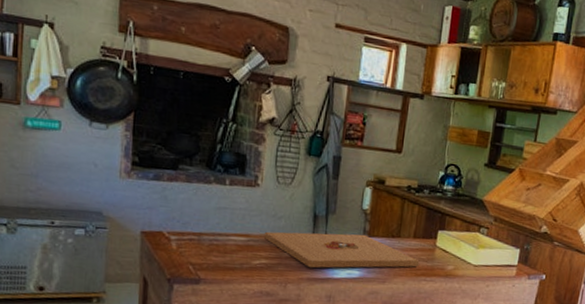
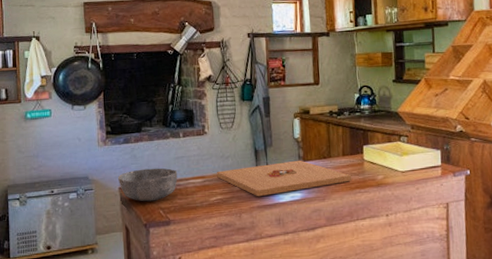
bowl: none [140,214,217,254] -> present [117,168,178,202]

